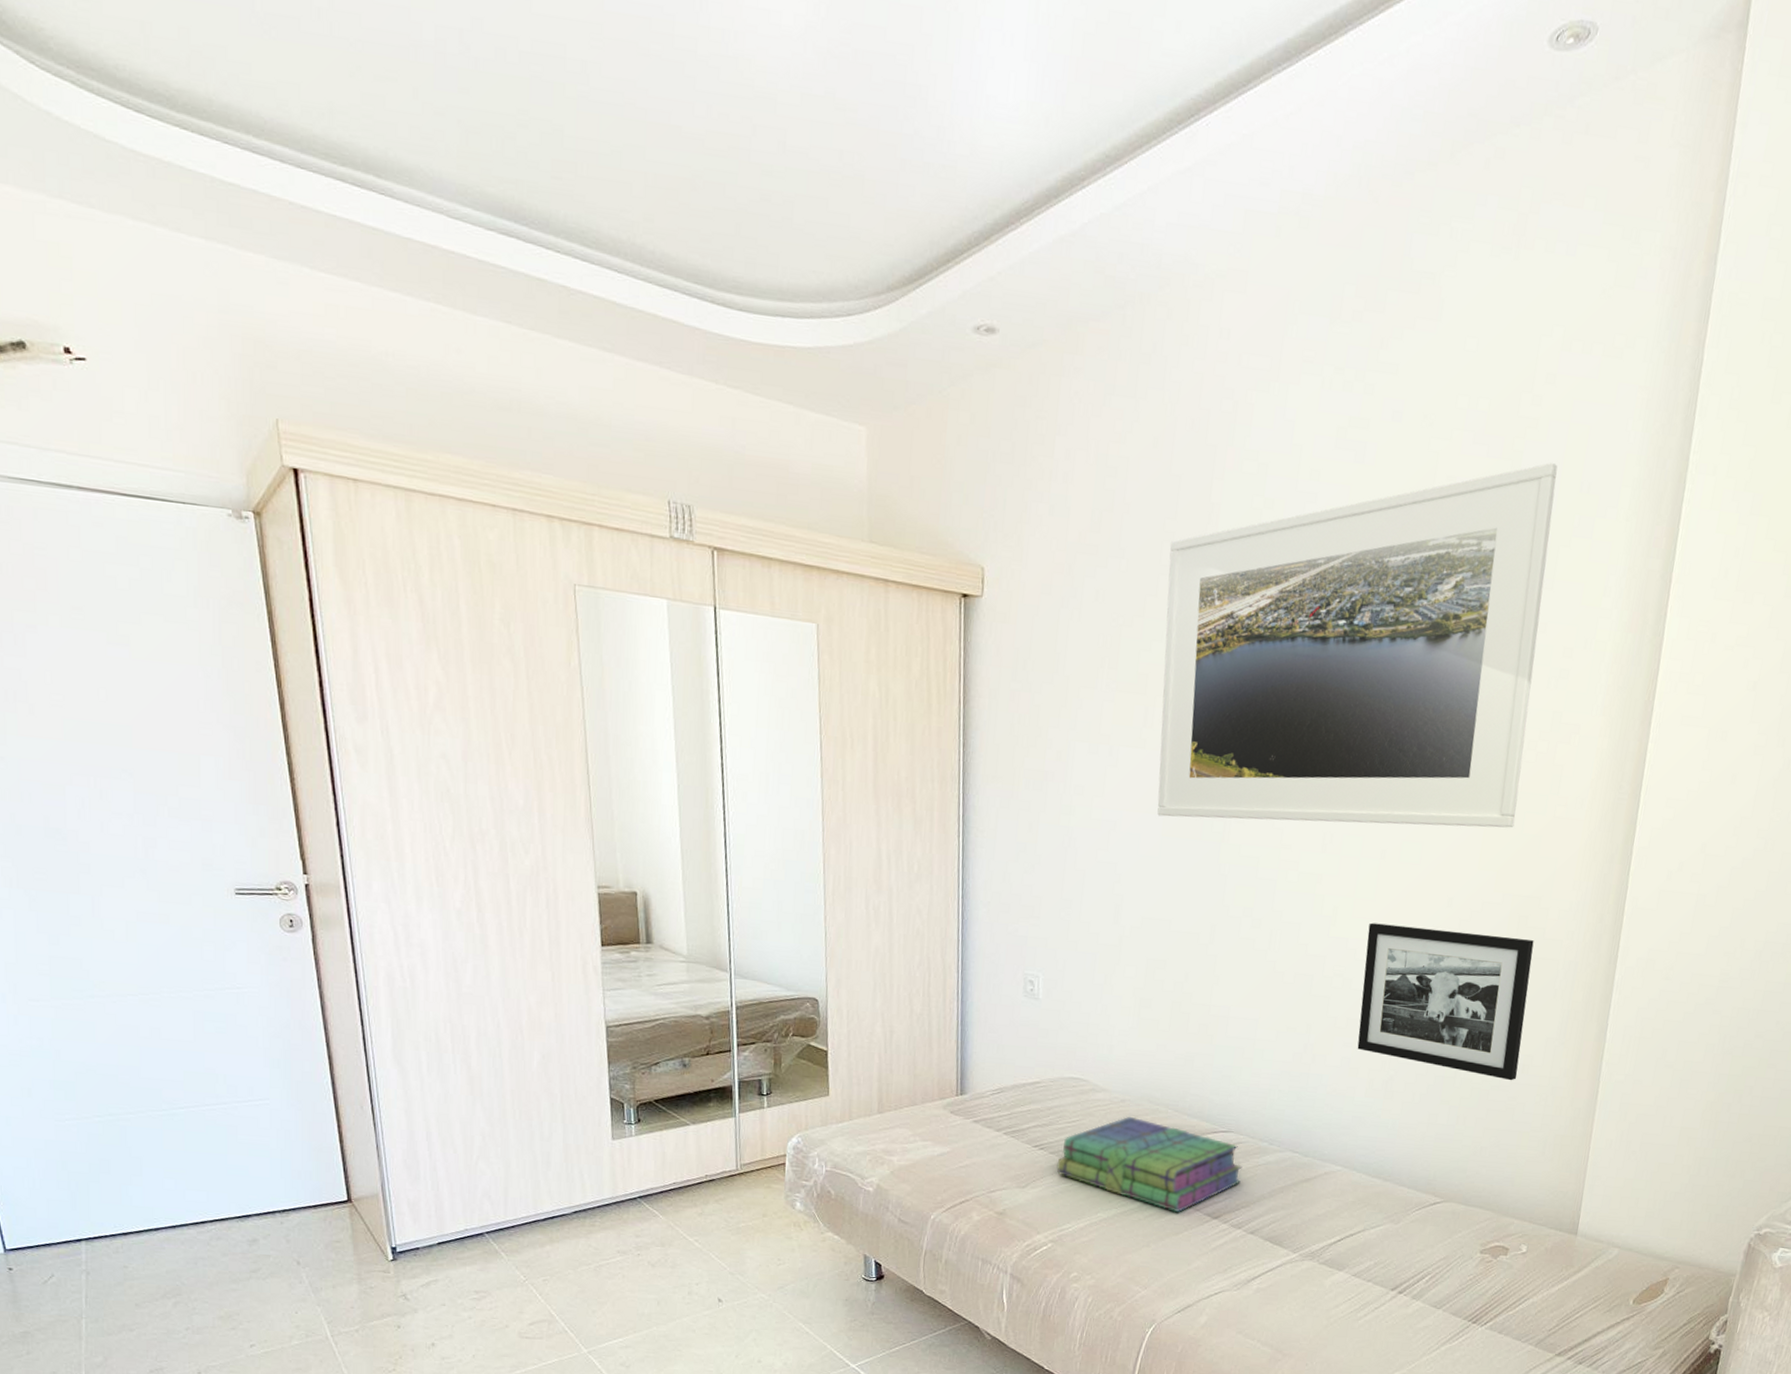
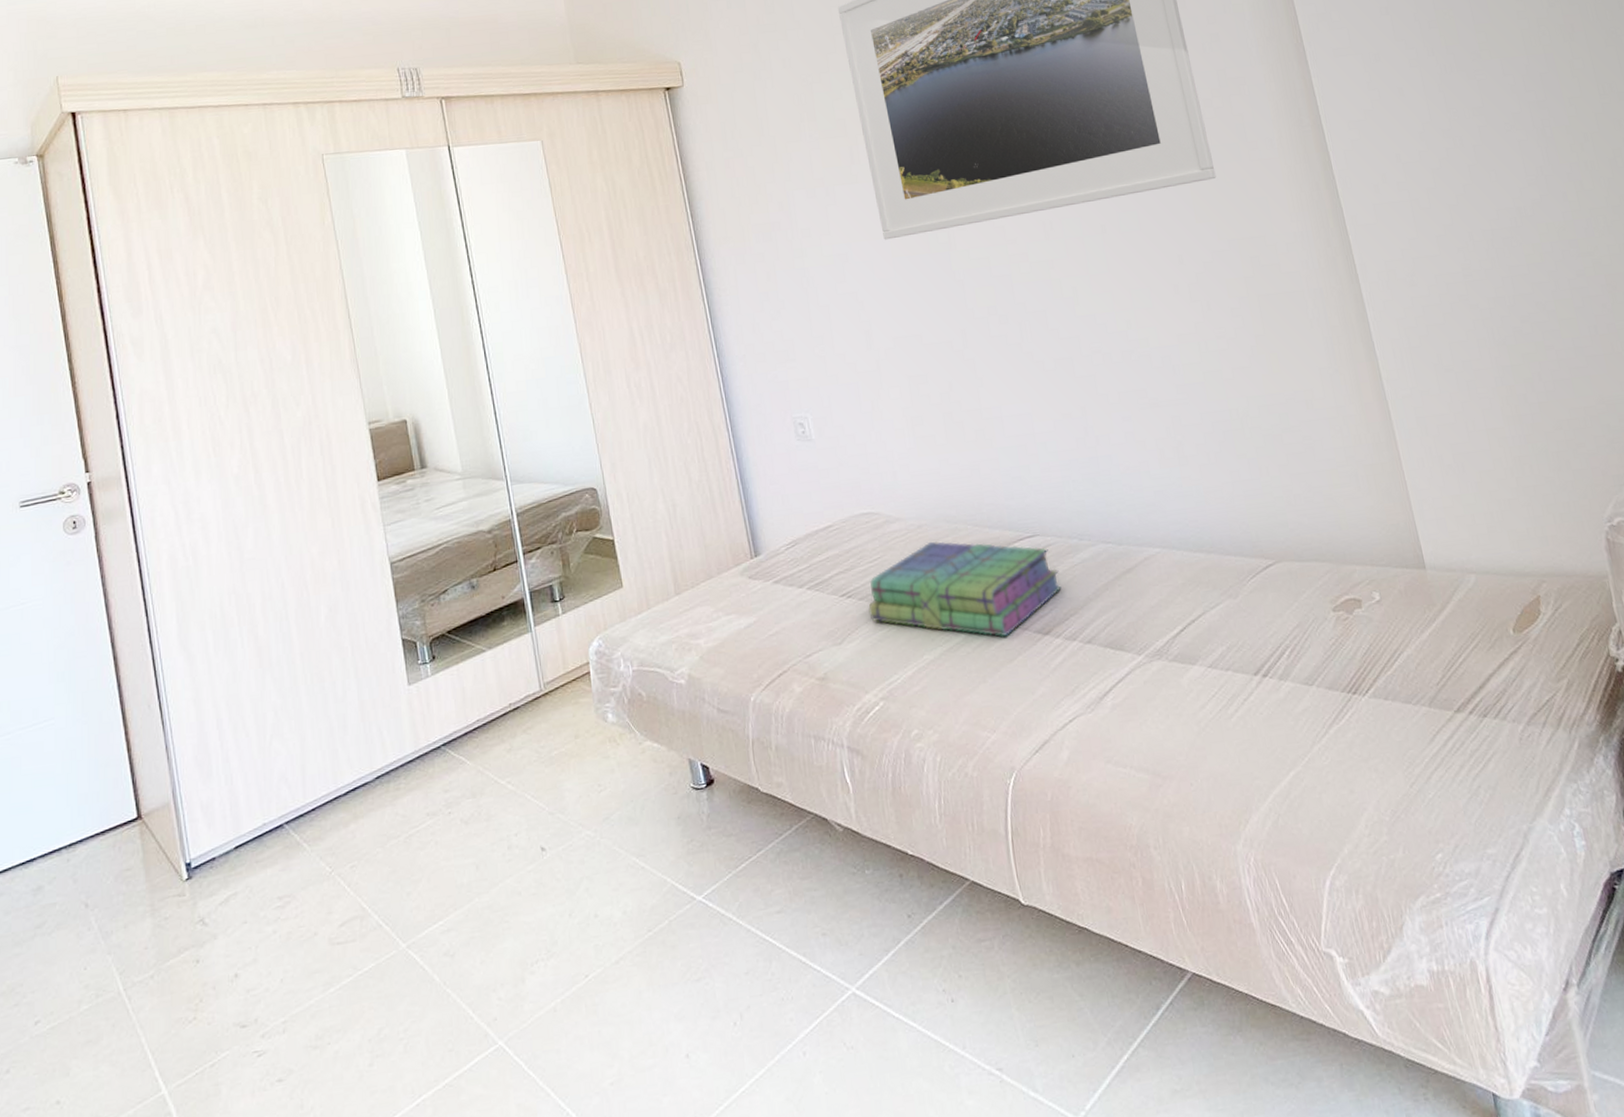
picture frame: present [1357,923,1534,1081] -> none [1111,277,1304,422]

